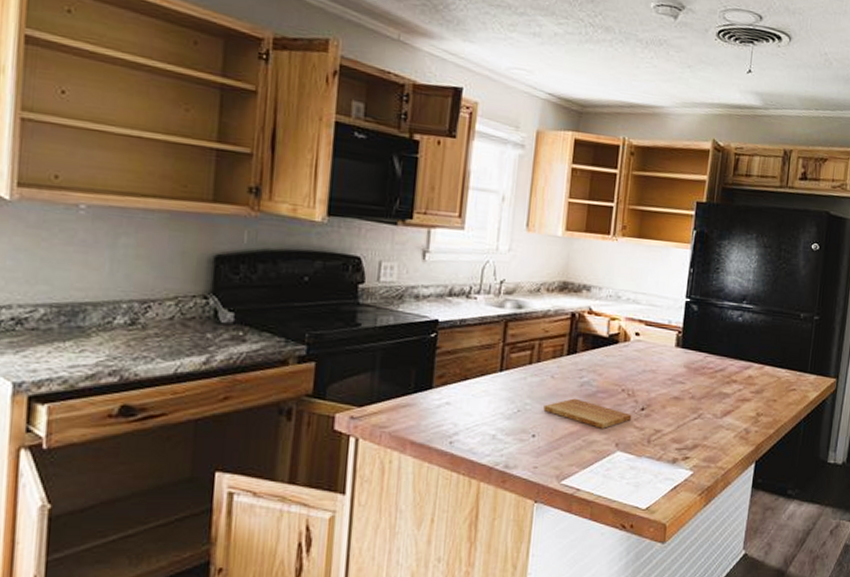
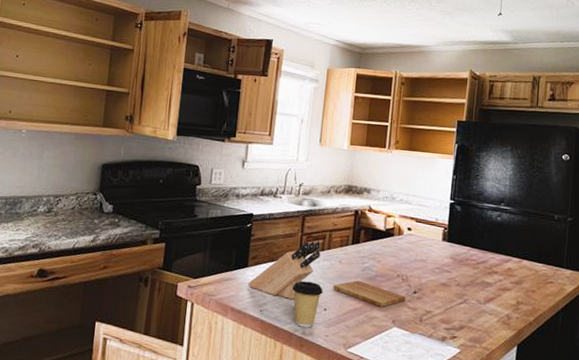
knife block: none [432,351,529,426] -> present [248,240,322,299]
coffee cup: none [491,402,531,459] -> present [292,280,323,328]

